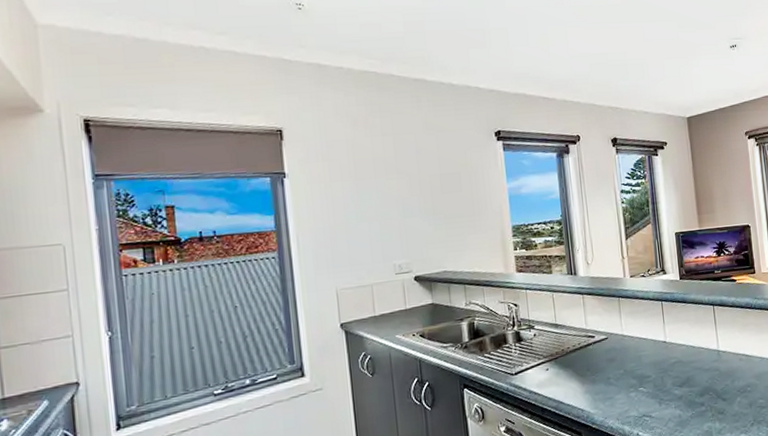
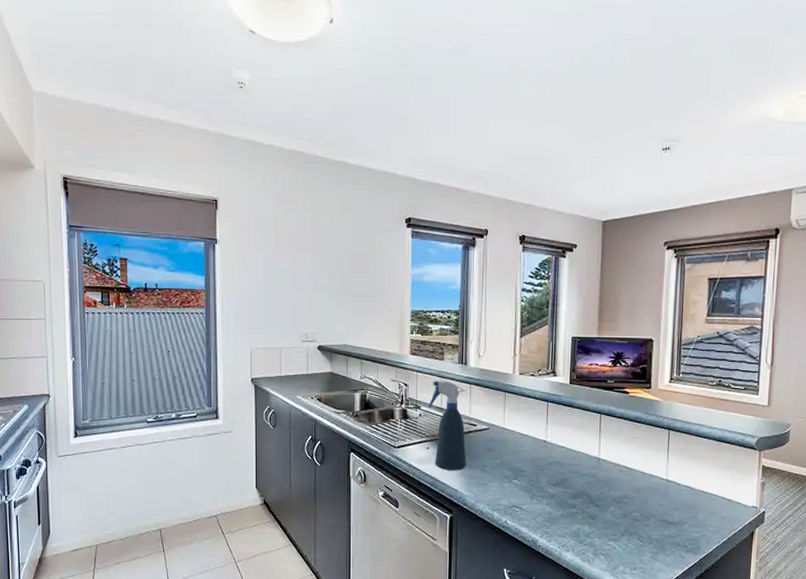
spray bottle: none [541,294,590,390] -> present [428,381,467,470]

